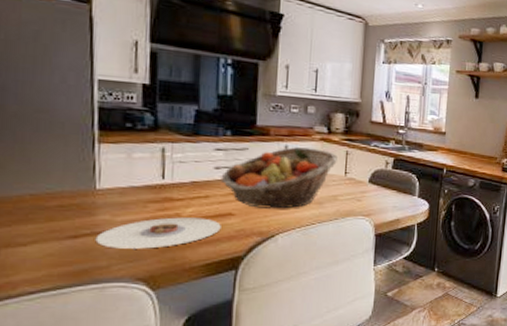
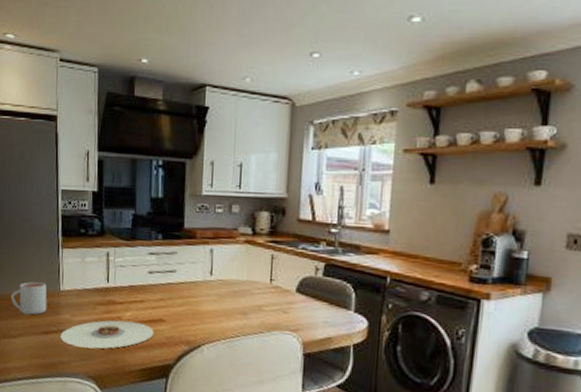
mug: none [17,181,76,219] -> present [10,282,47,315]
fruit basket: present [221,147,339,209] -> none [153,250,264,318]

